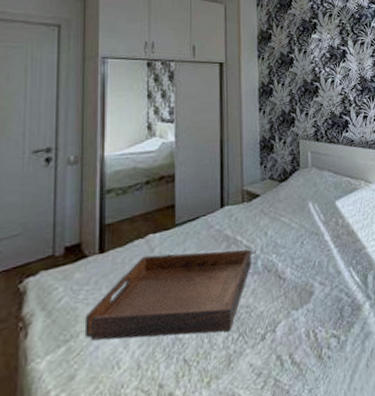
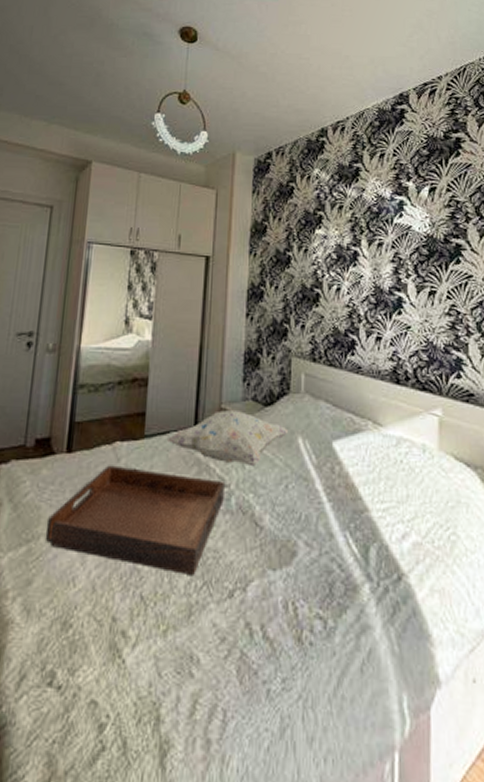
decorative pillow: none [196,189,301,234] -> present [166,410,289,467]

